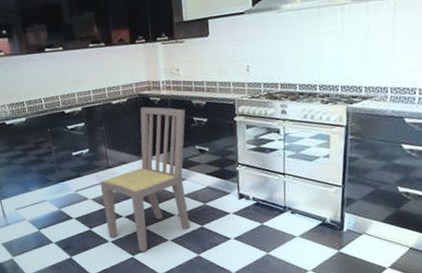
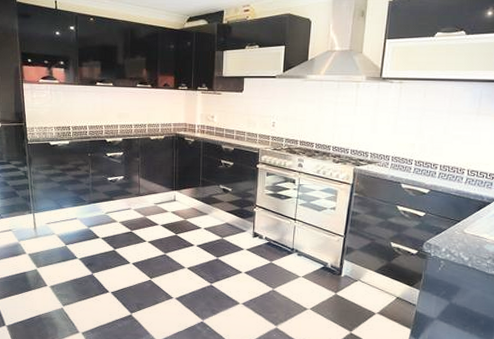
dining chair: present [100,106,190,252] -> none [130,145,215,276]

